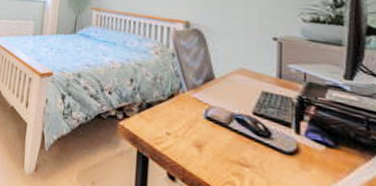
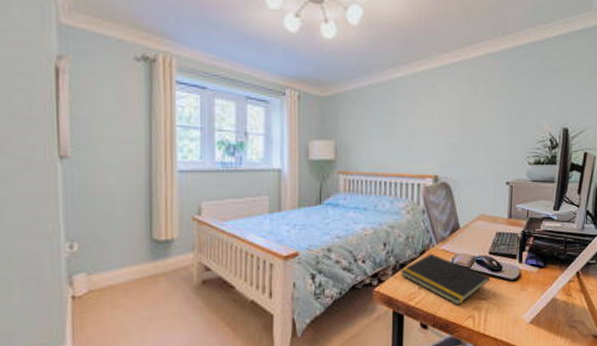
notepad: none [146,98,256,165] -> present [399,253,491,305]

